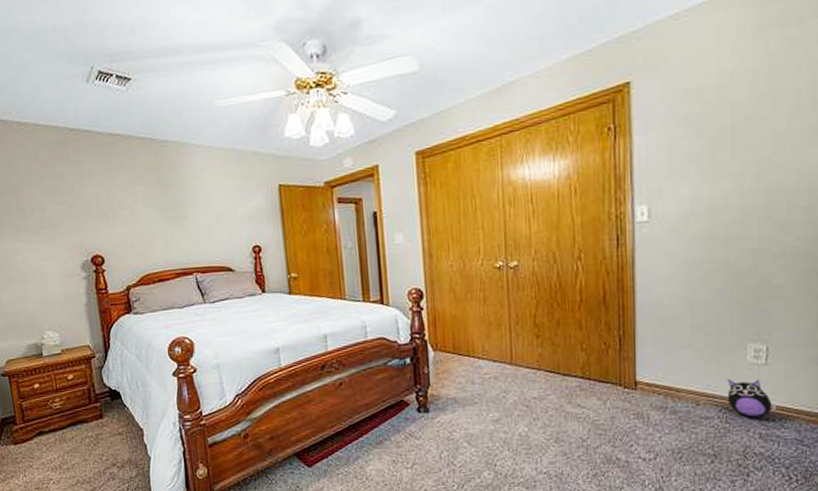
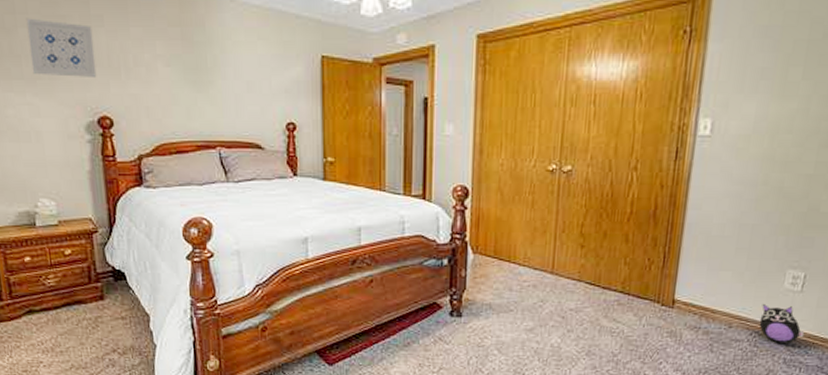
wall art: none [30,178,89,226] -> present [26,18,97,77]

